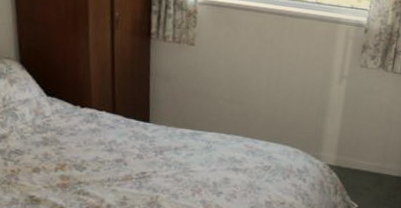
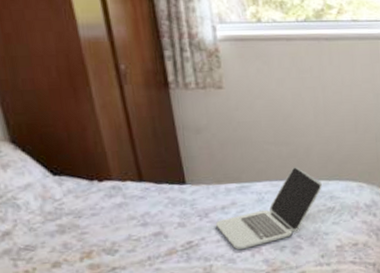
laptop: none [168,124,263,188] -> present [216,167,322,250]

